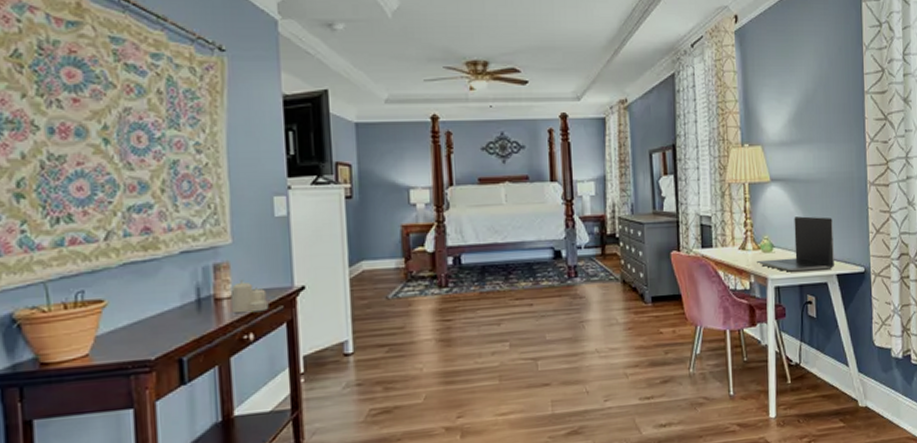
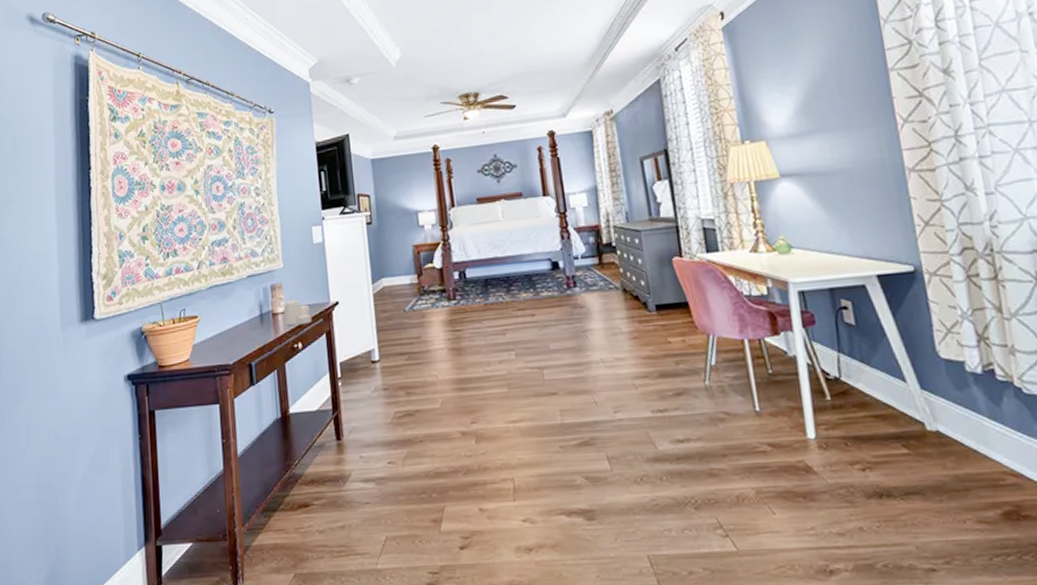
laptop computer: present [757,216,834,273] -> none [773,211,872,276]

